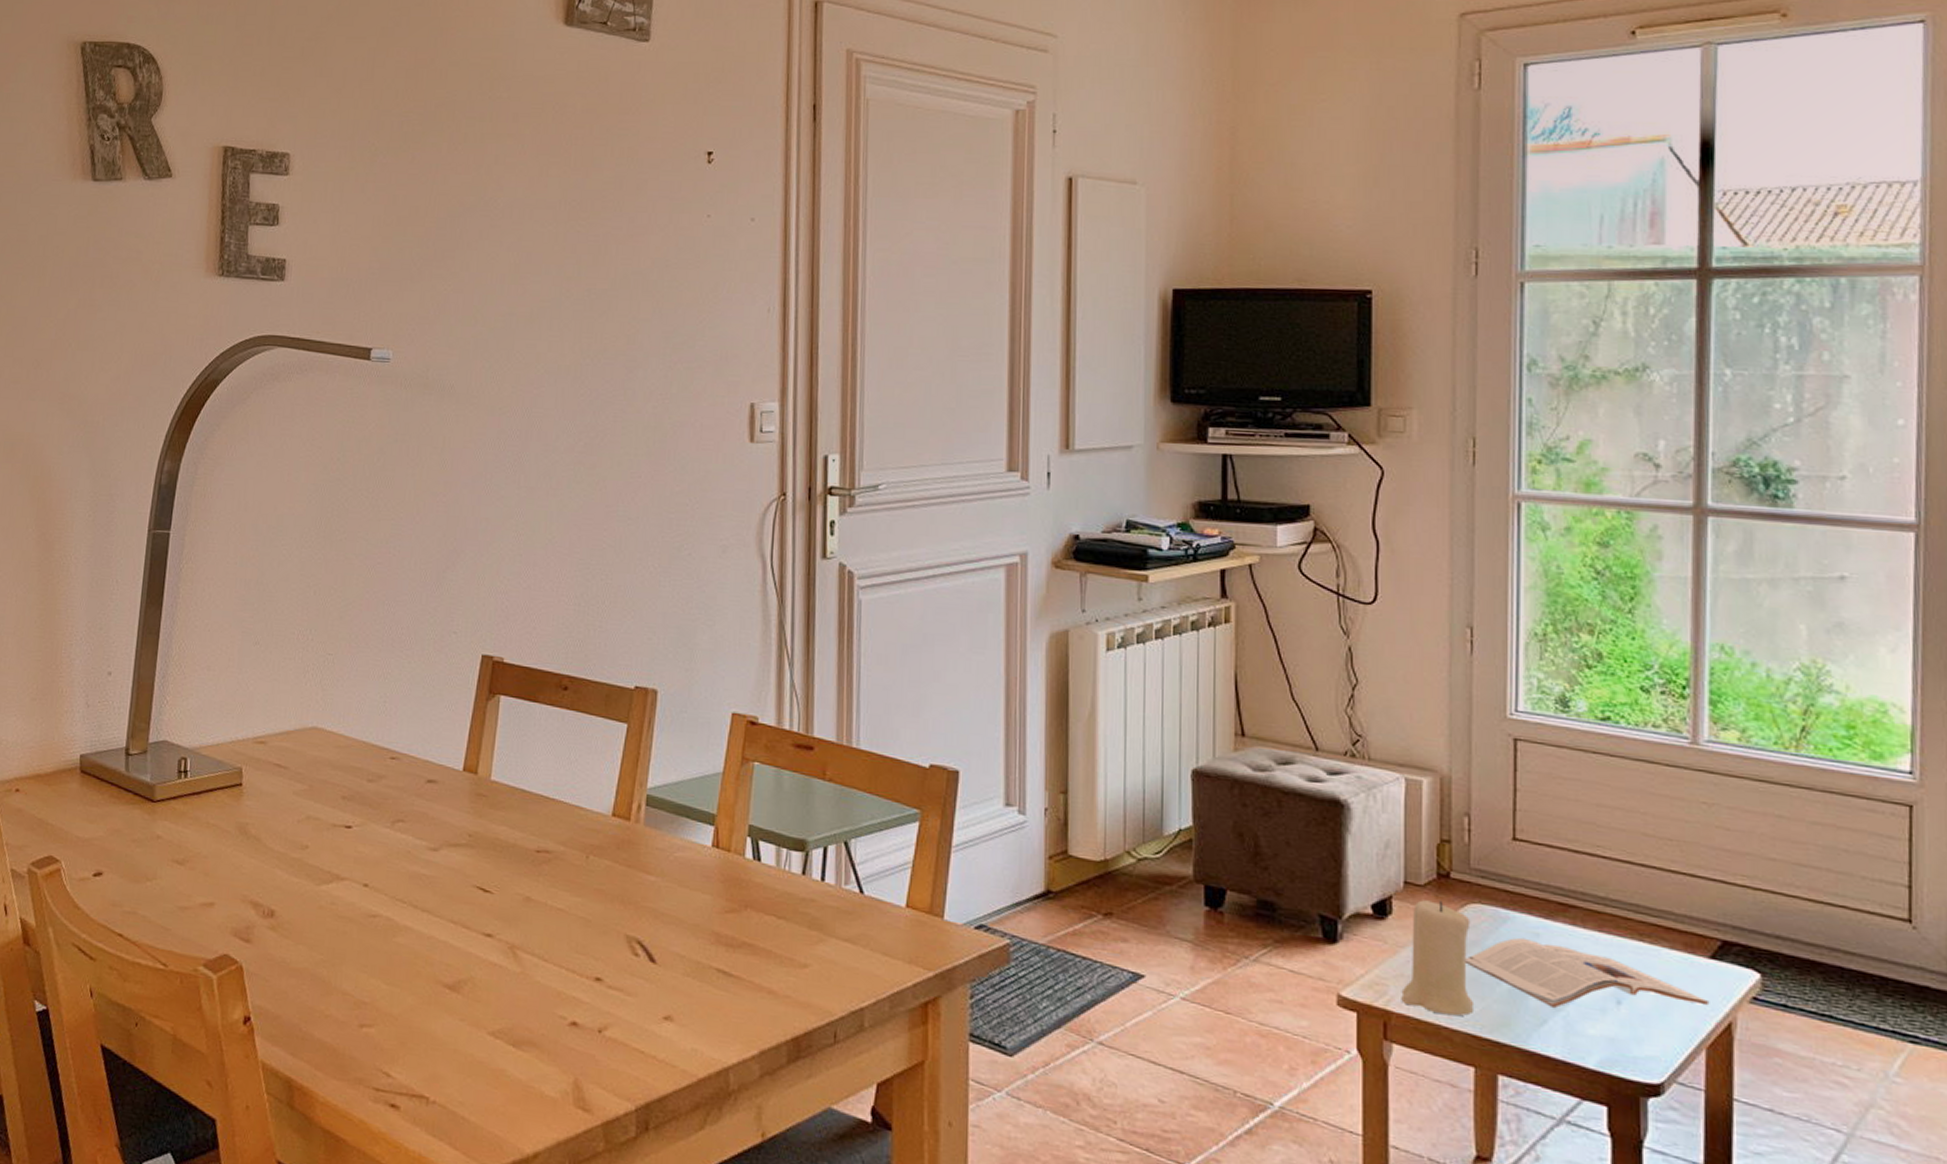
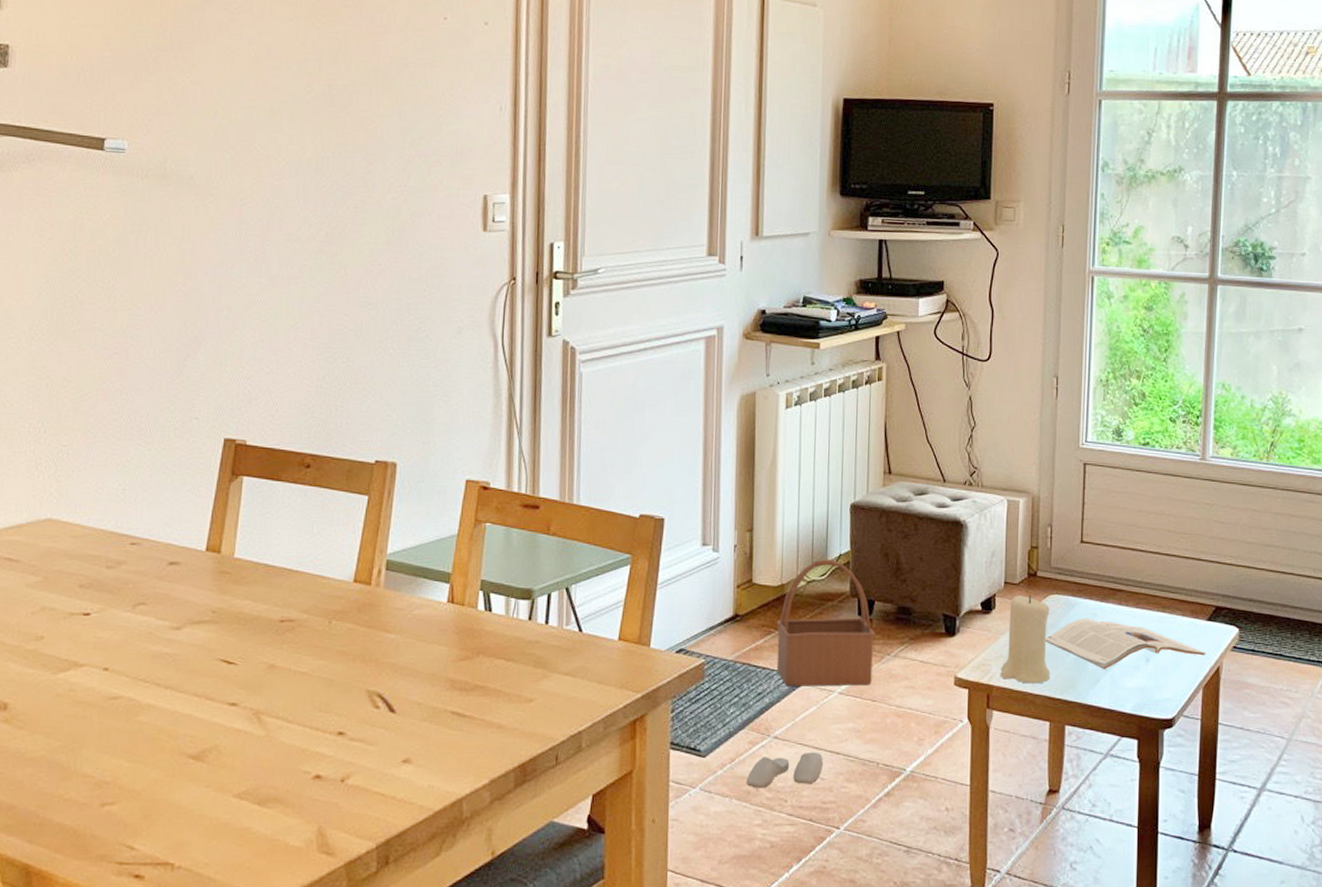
slippers: none [1063,1065,1163,1106] -> present [746,752,824,788]
basket: none [1100,833,1227,992] -> present [776,559,875,687]

